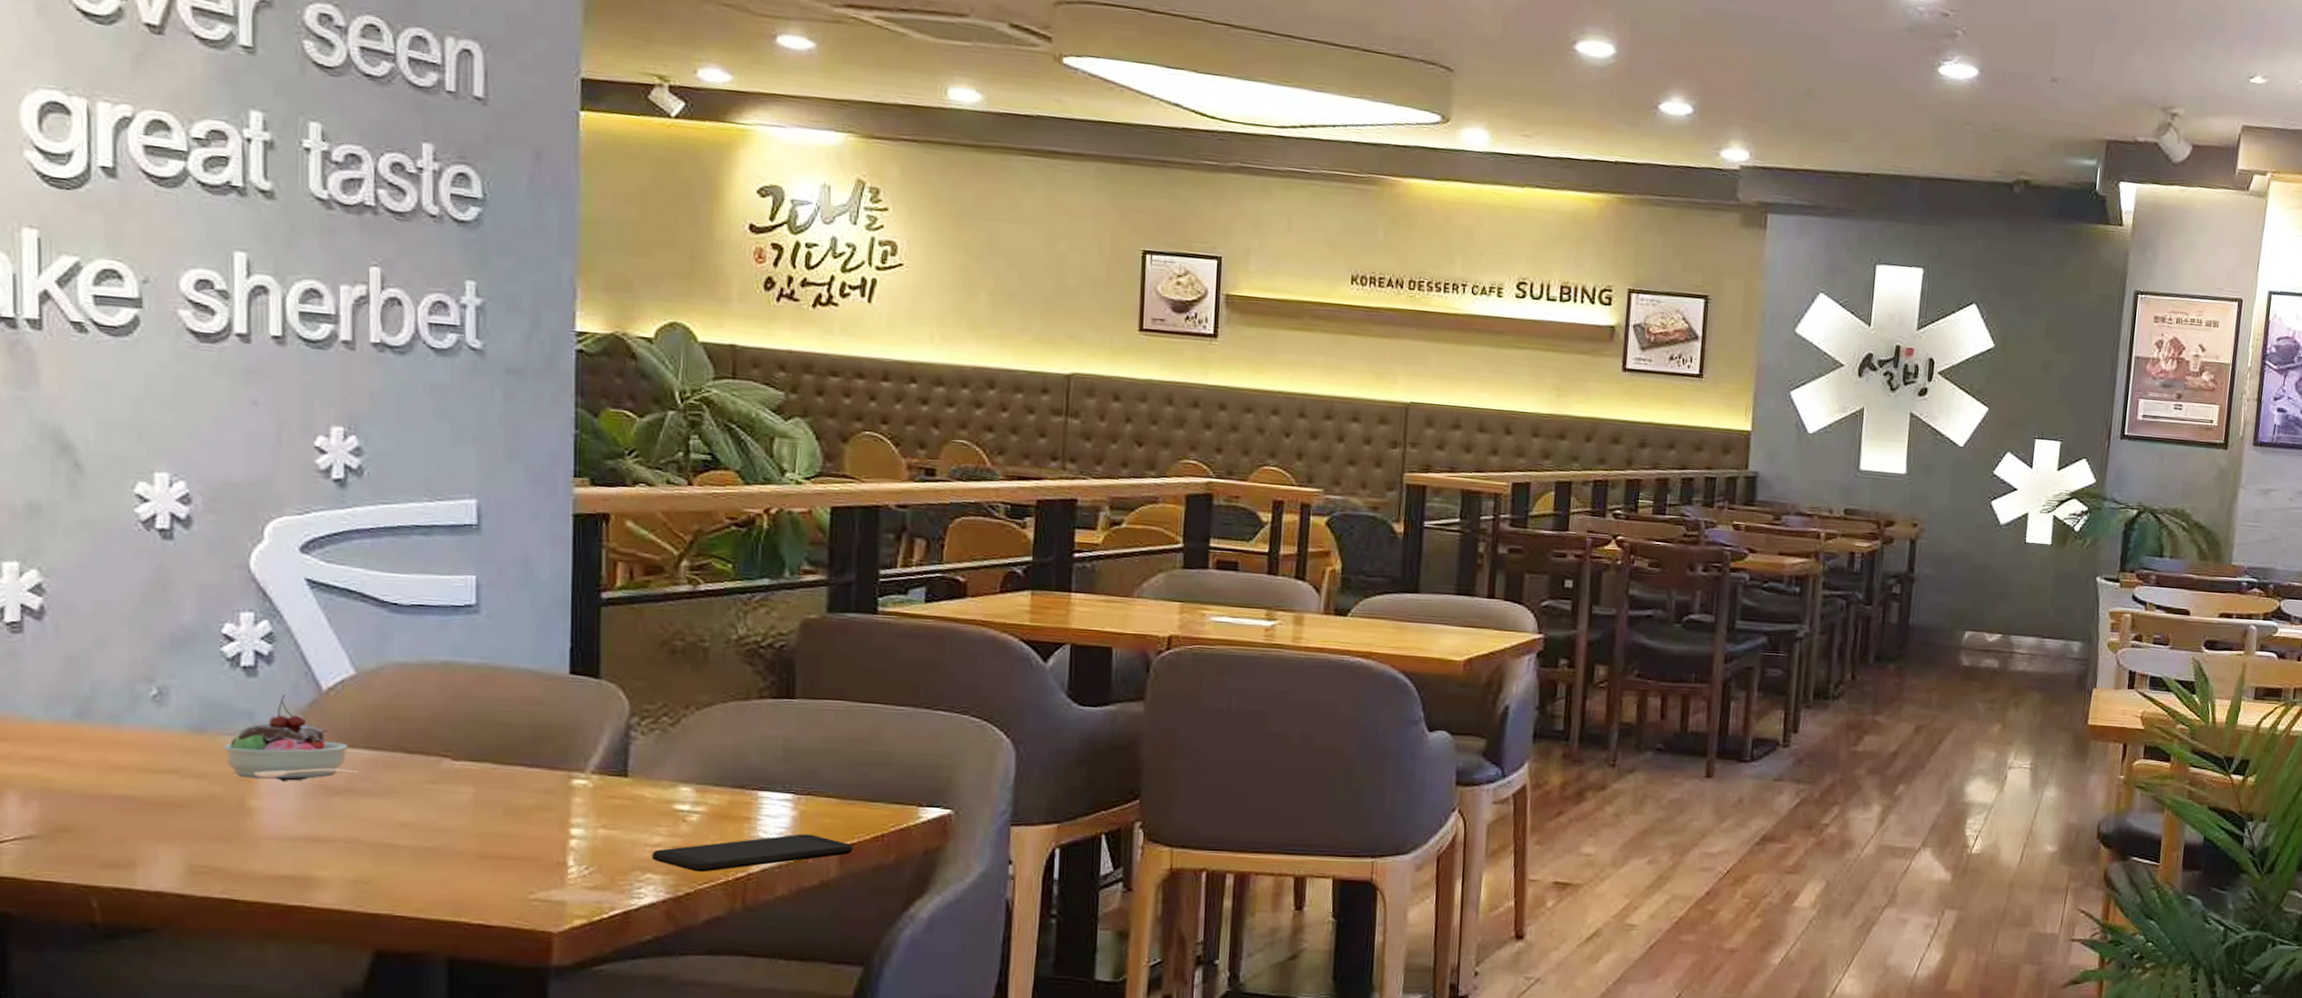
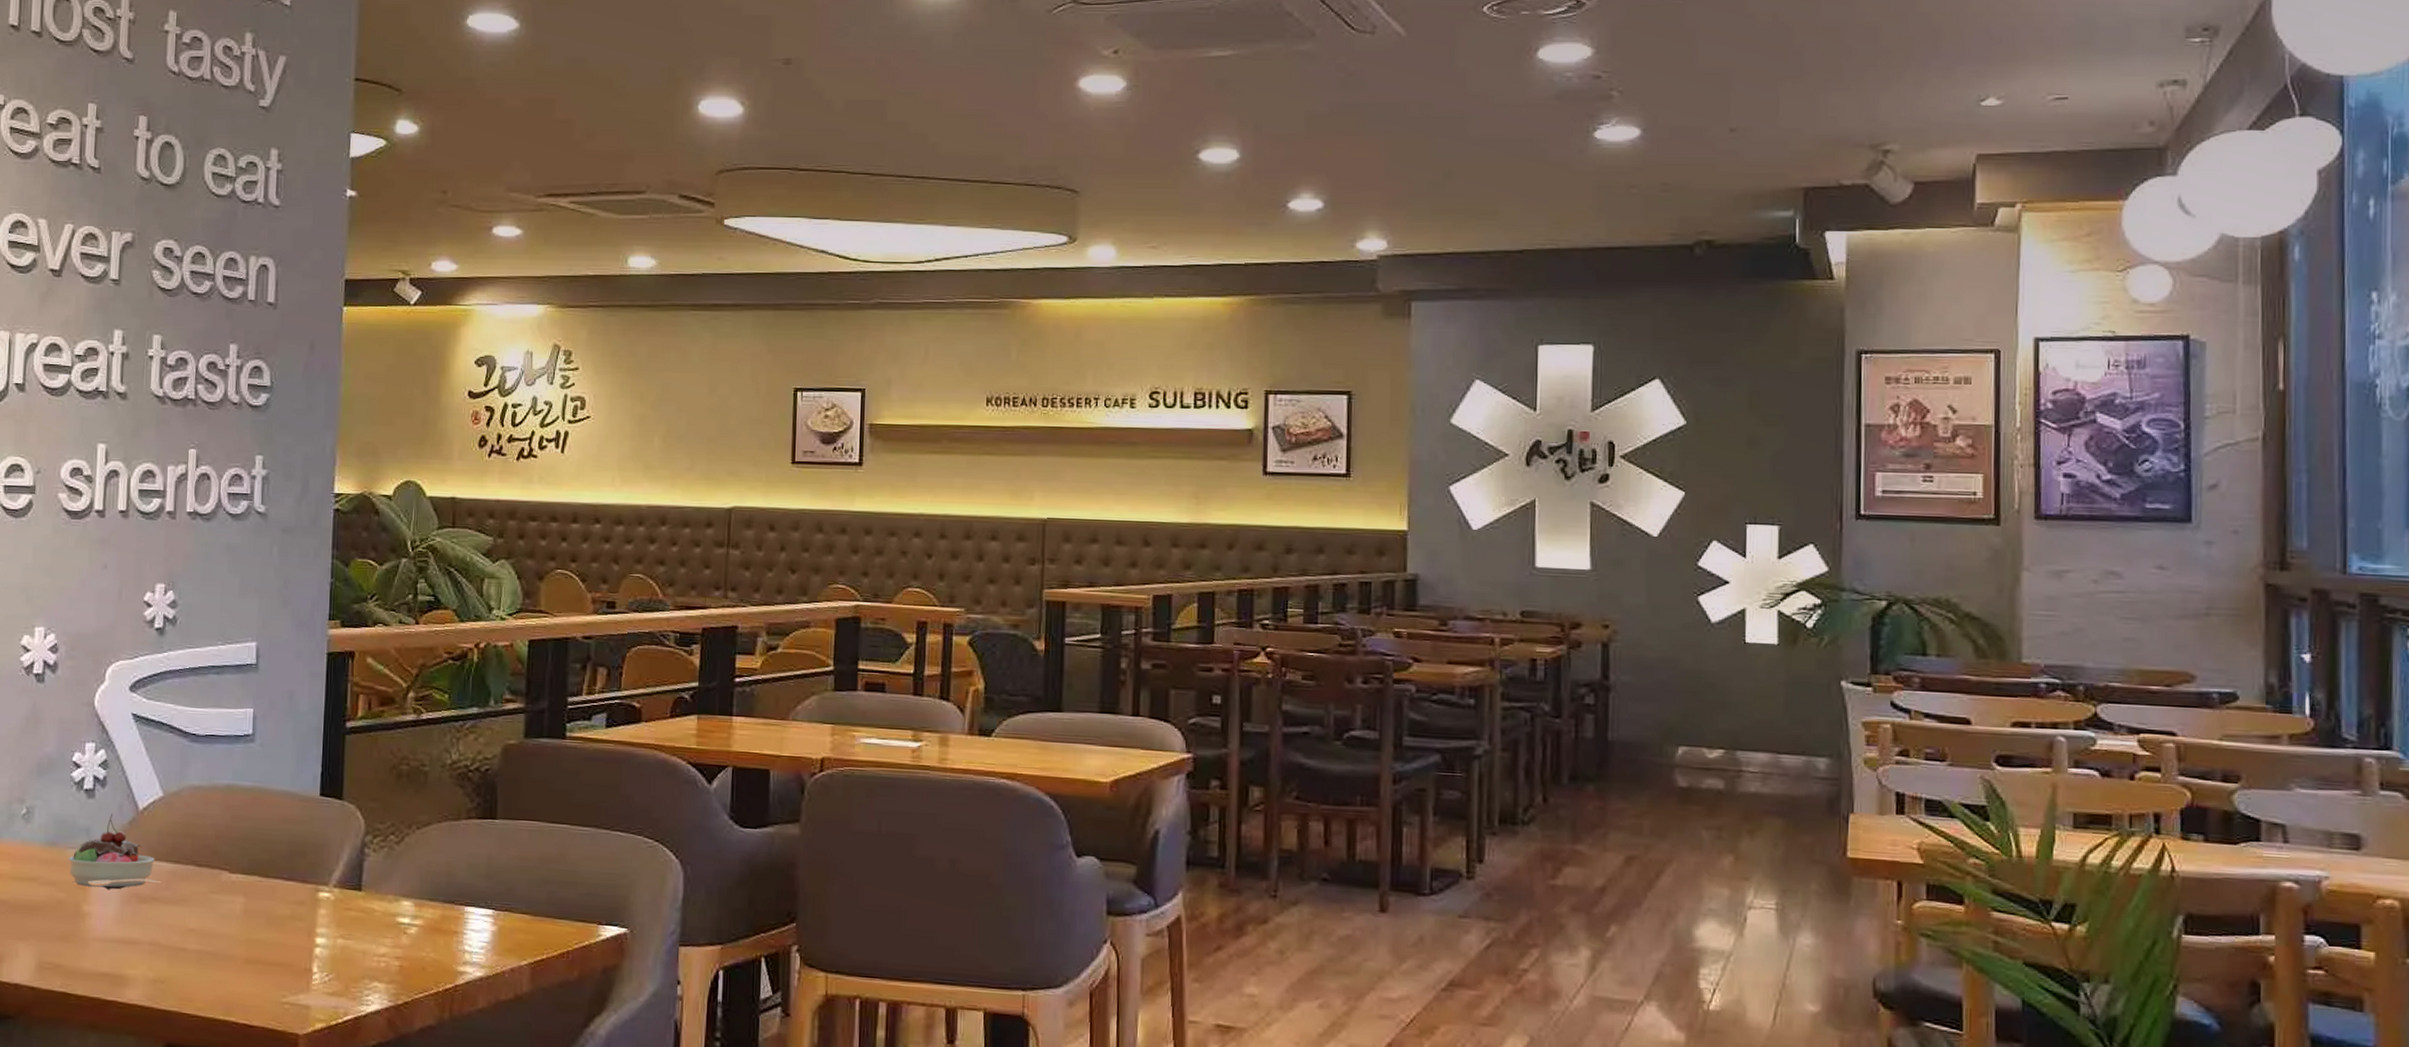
mobile phone: present [652,834,853,873] -> none [379,948,543,983]

